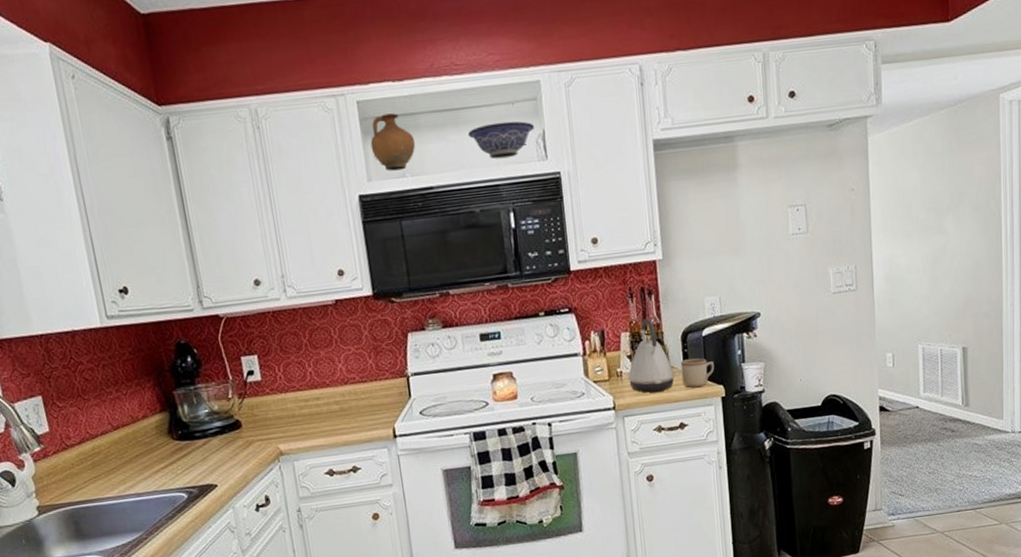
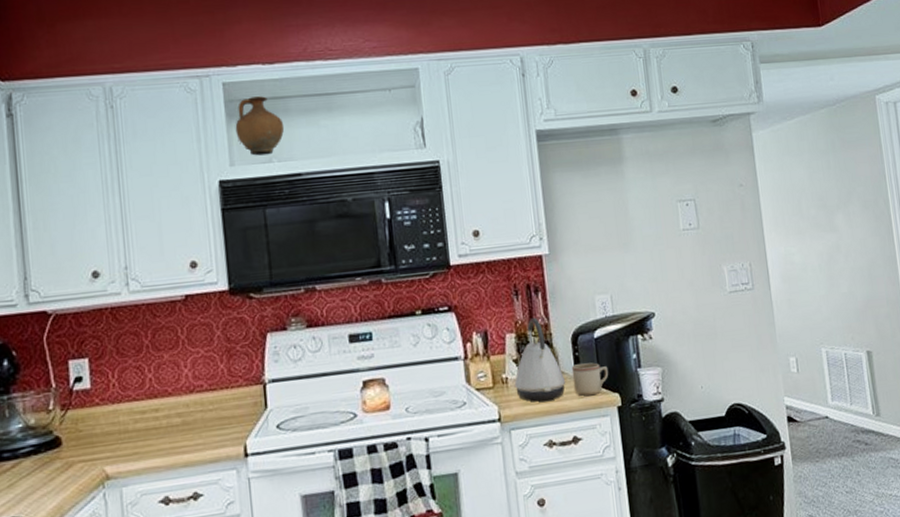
decorative bowl: present [467,121,534,159] -> none [341,108,412,146]

